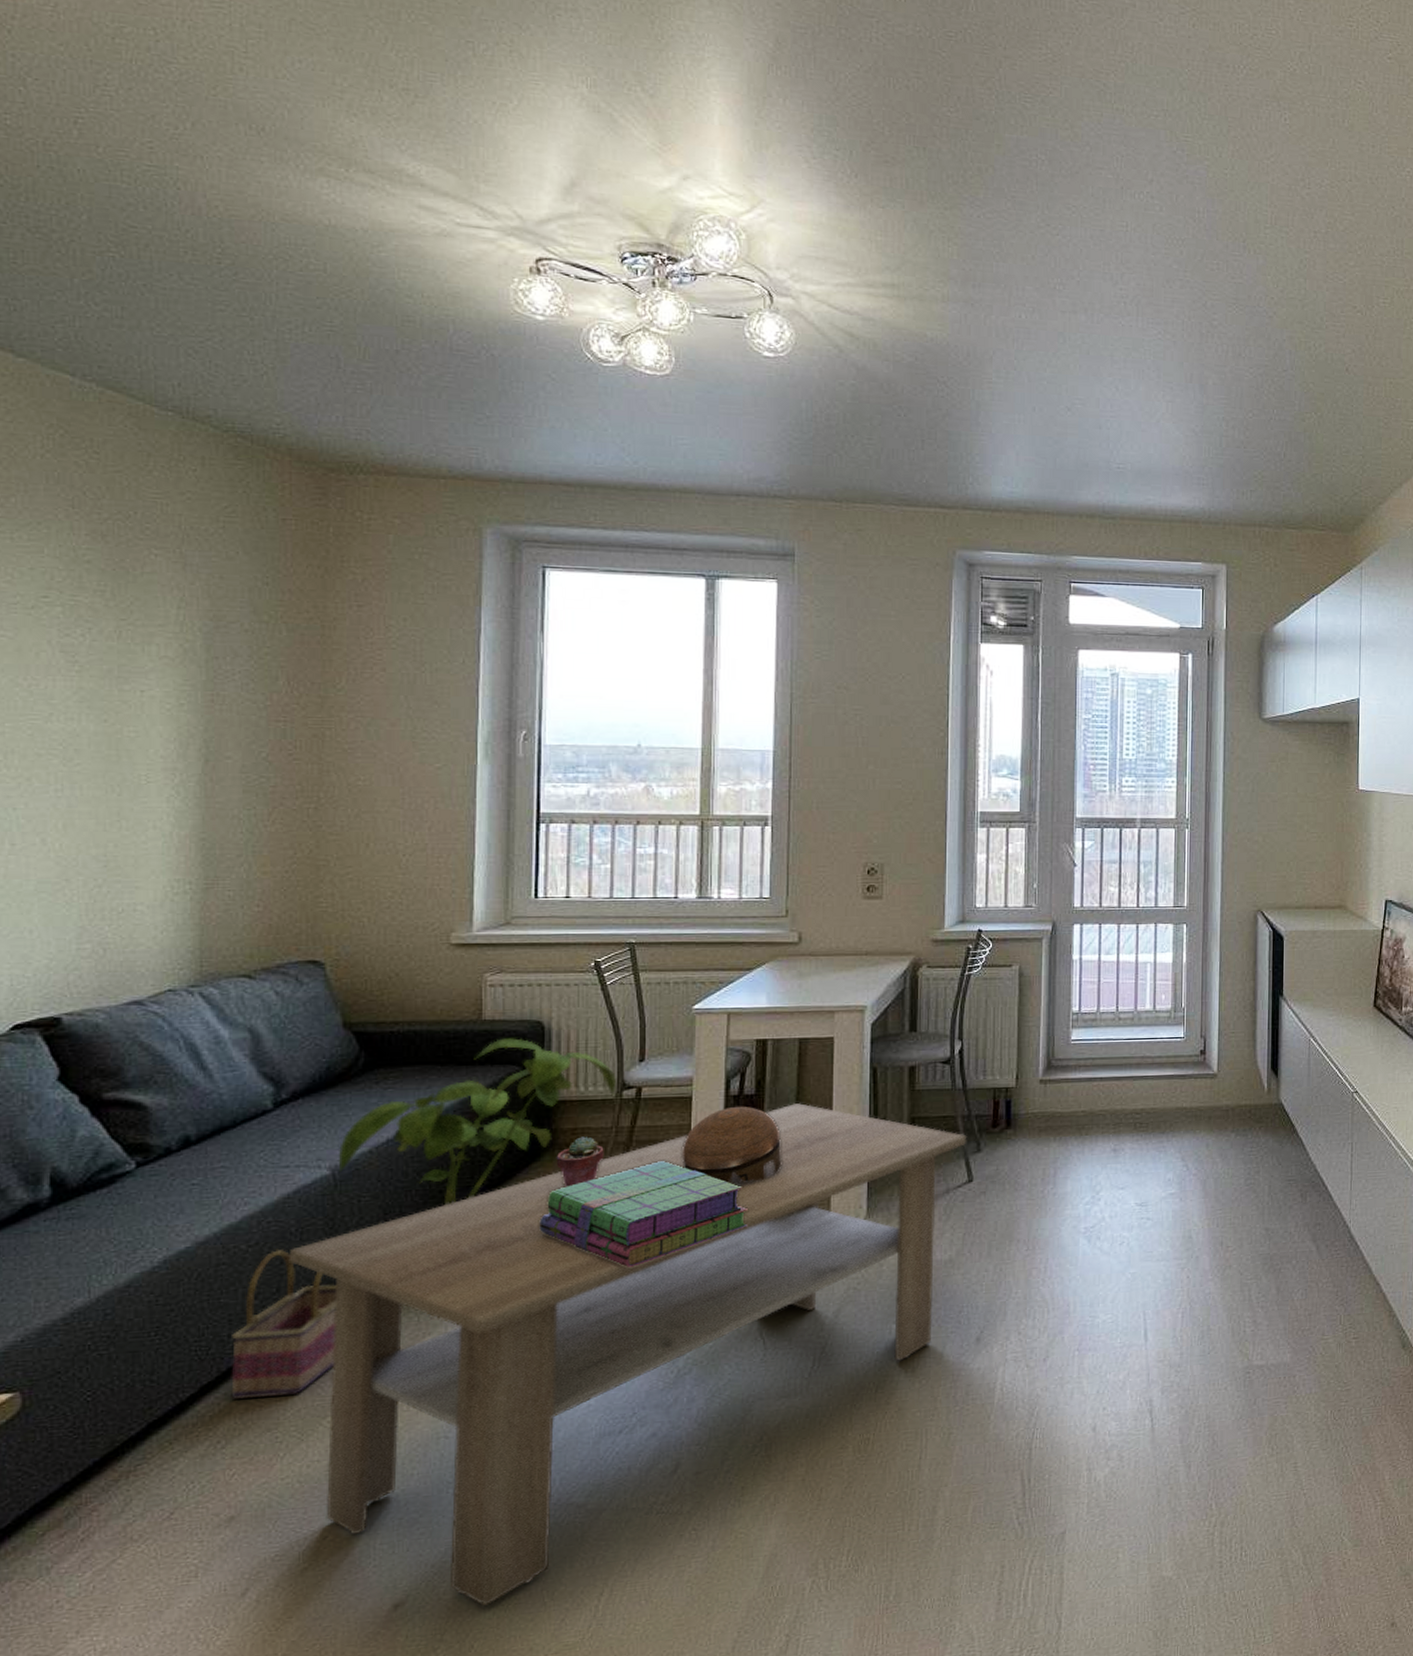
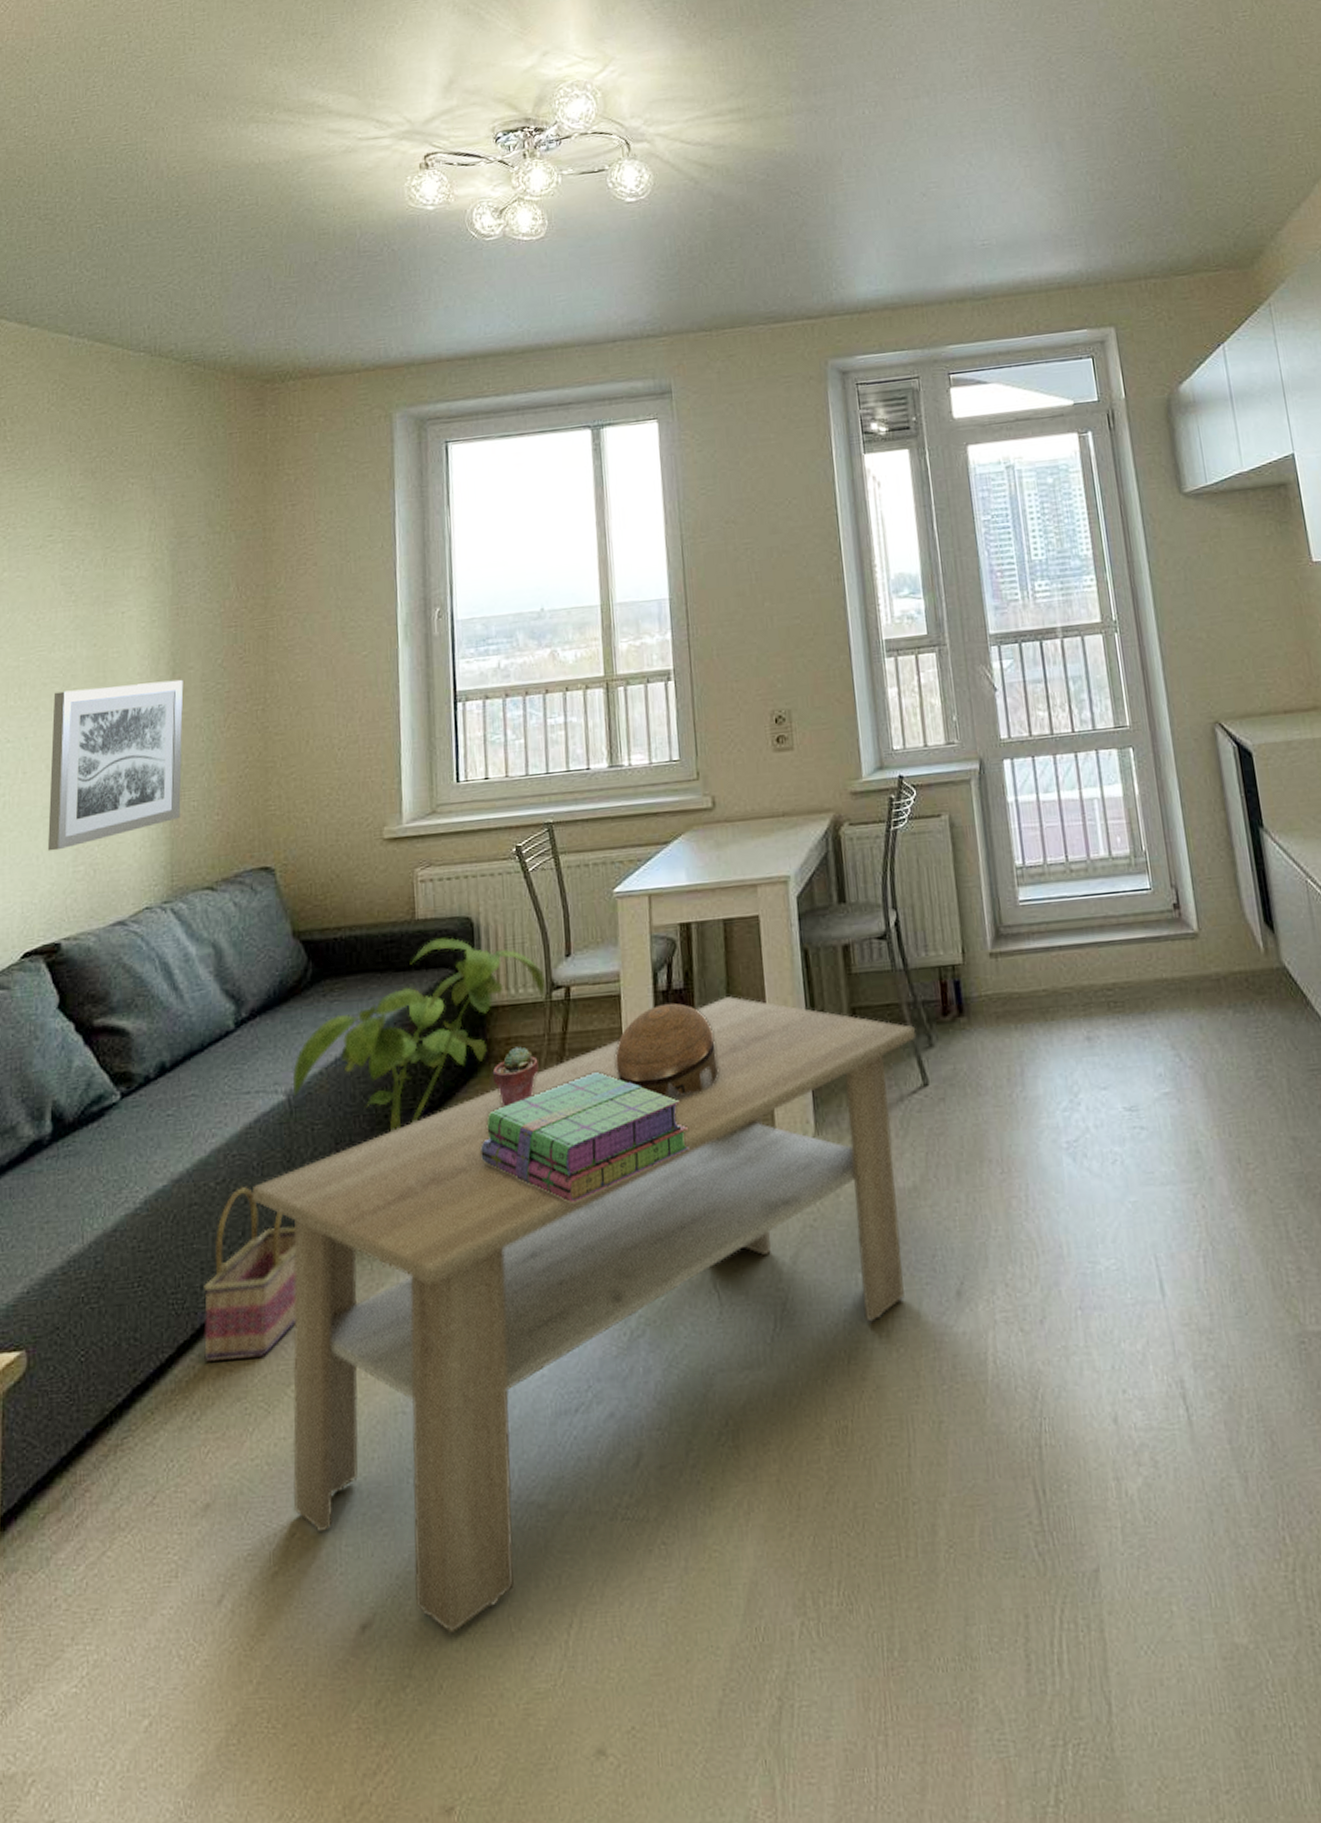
wall art: none [43,765,219,927] -> present [47,679,184,852]

